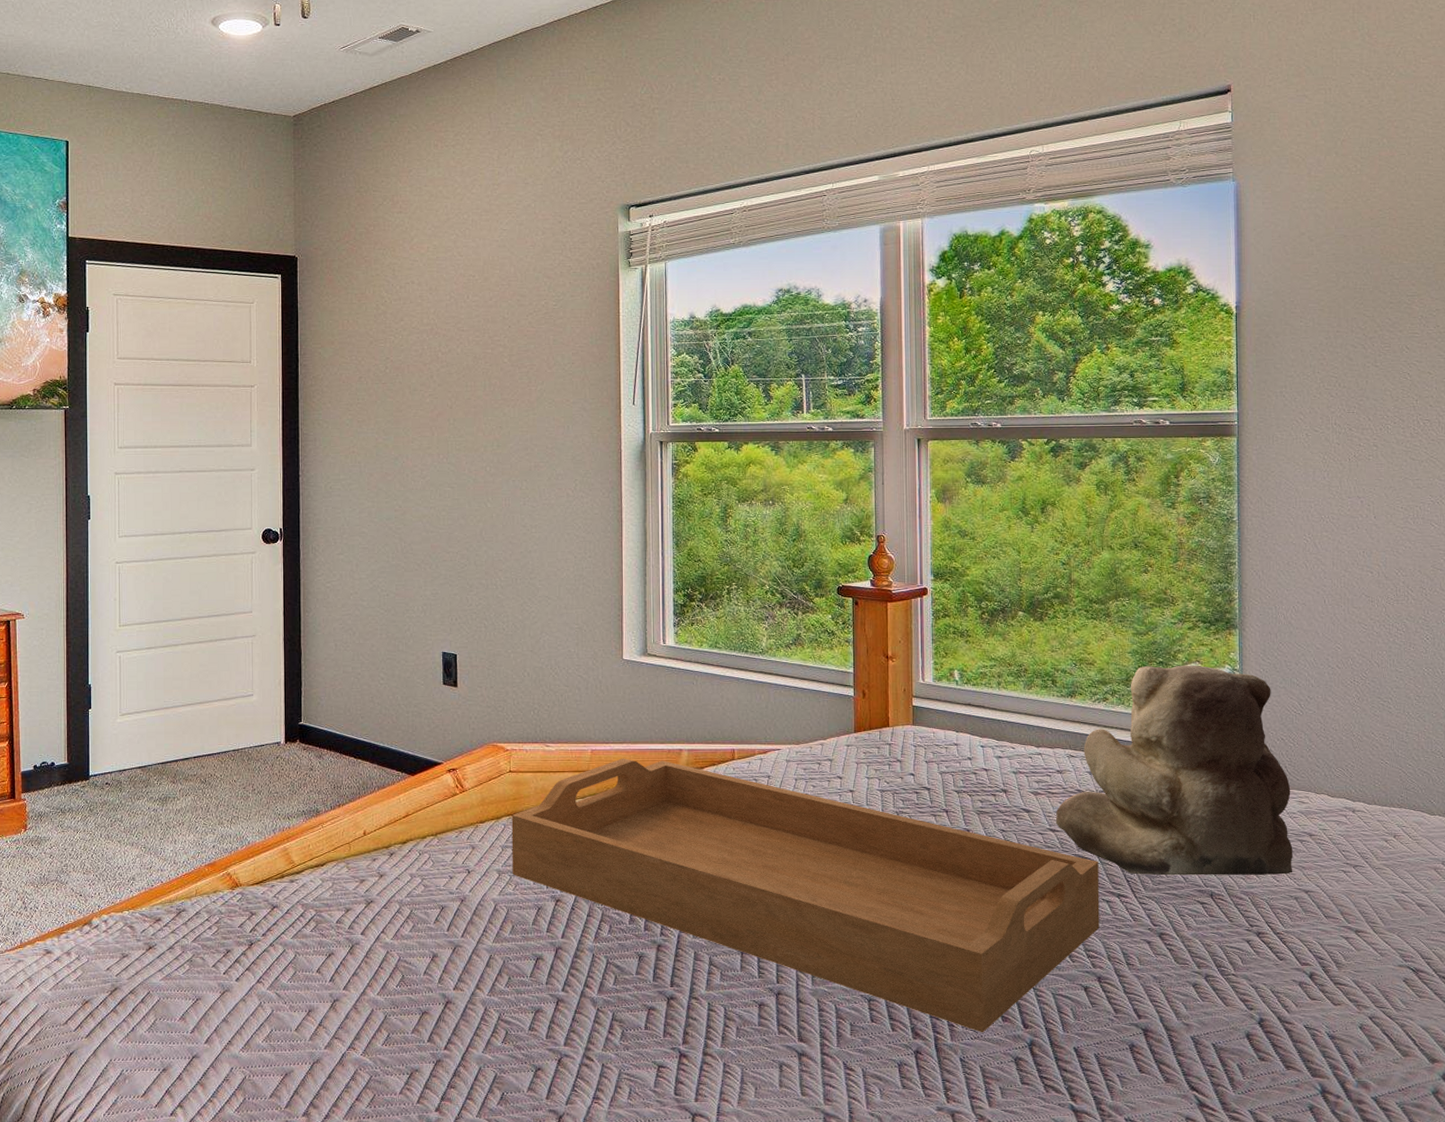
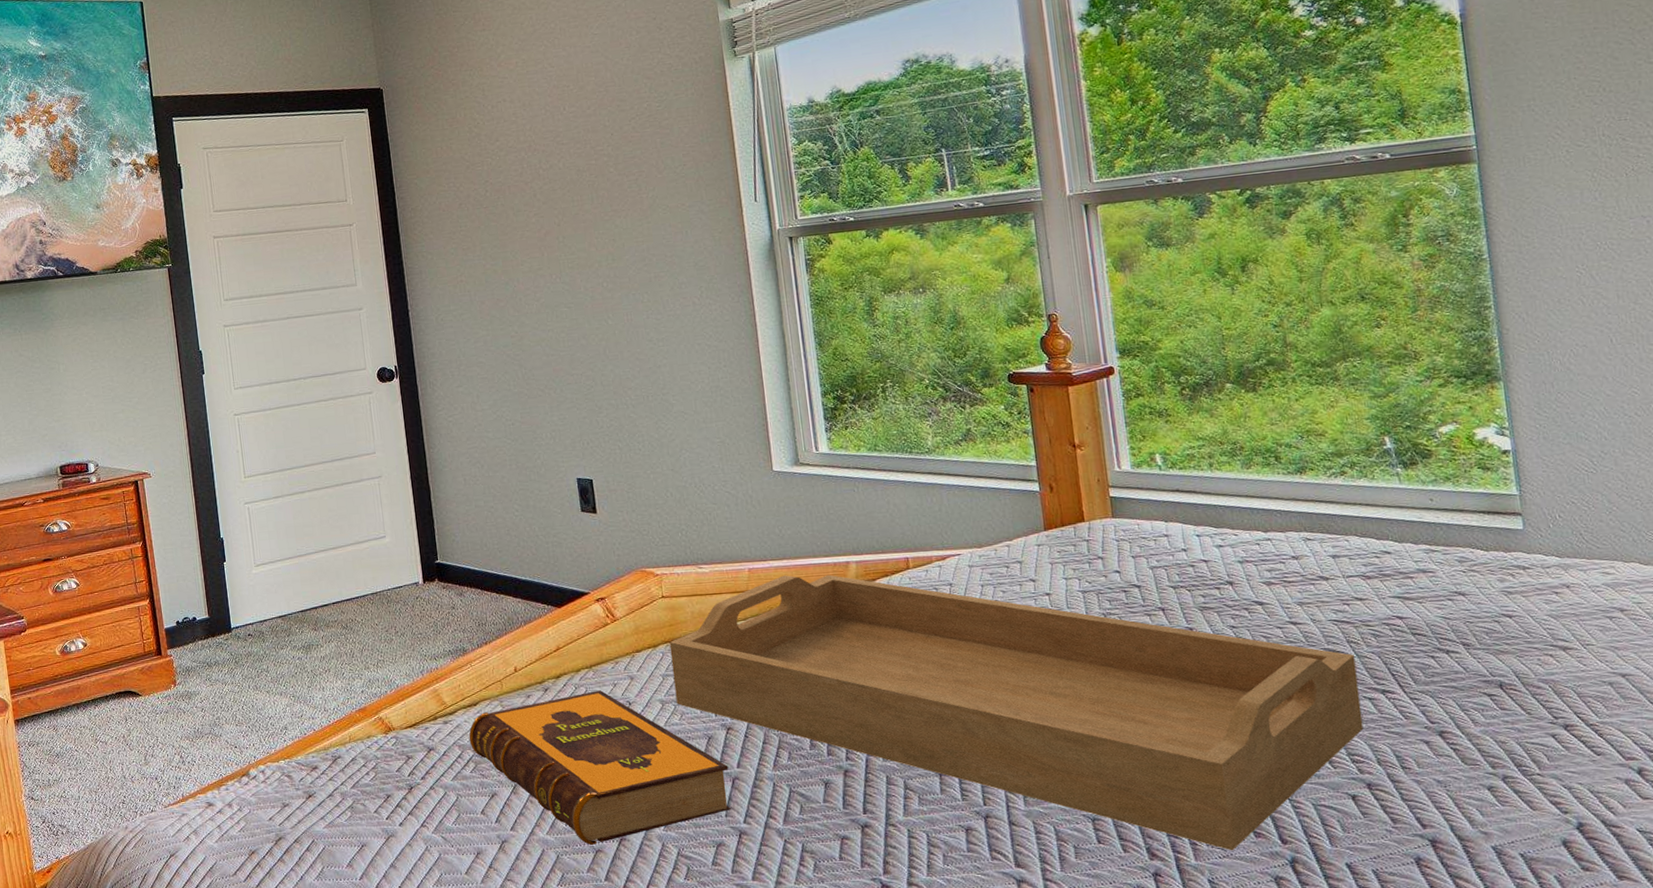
hardback book: none [313,858,553,1006] -> present [468,690,731,845]
teddy bear: present [1055,665,1293,876] -> none [1295,426,1602,667]

